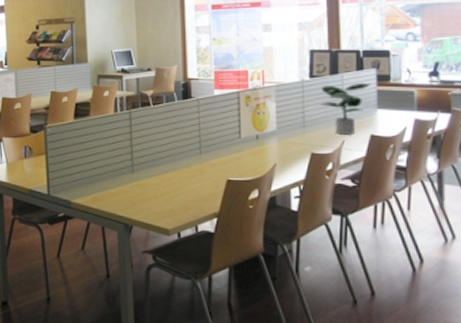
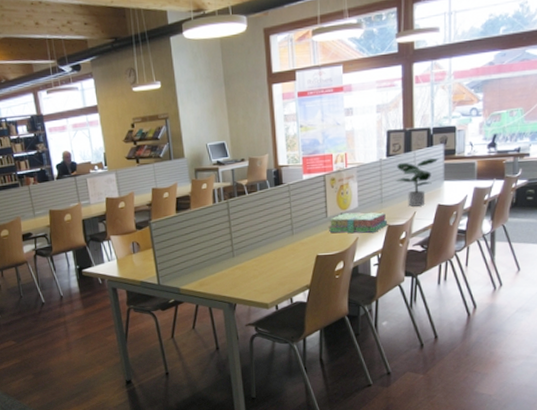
stack of books: none [241,135,312,161] -> present [328,212,388,234]

